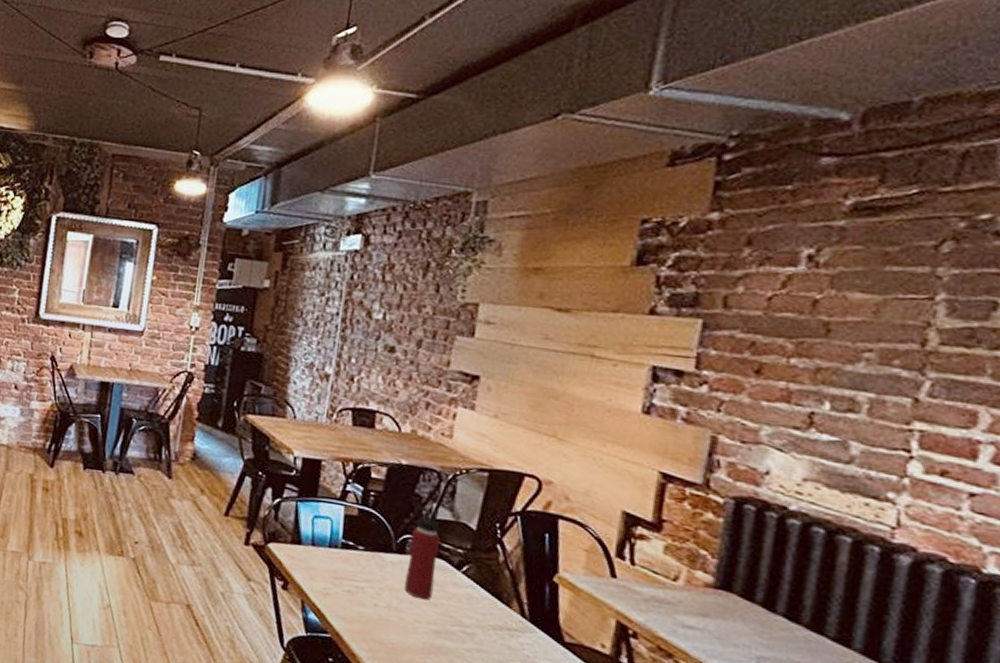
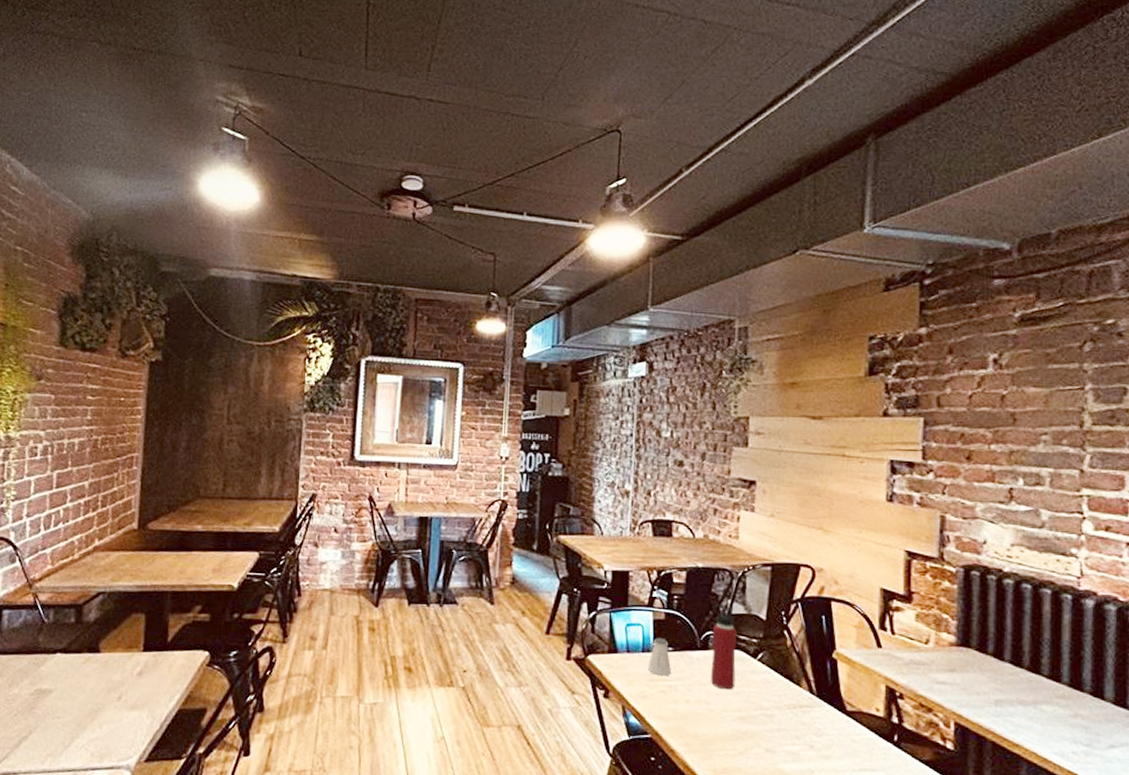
saltshaker: none [334,533,361,576] -> present [648,637,672,676]

